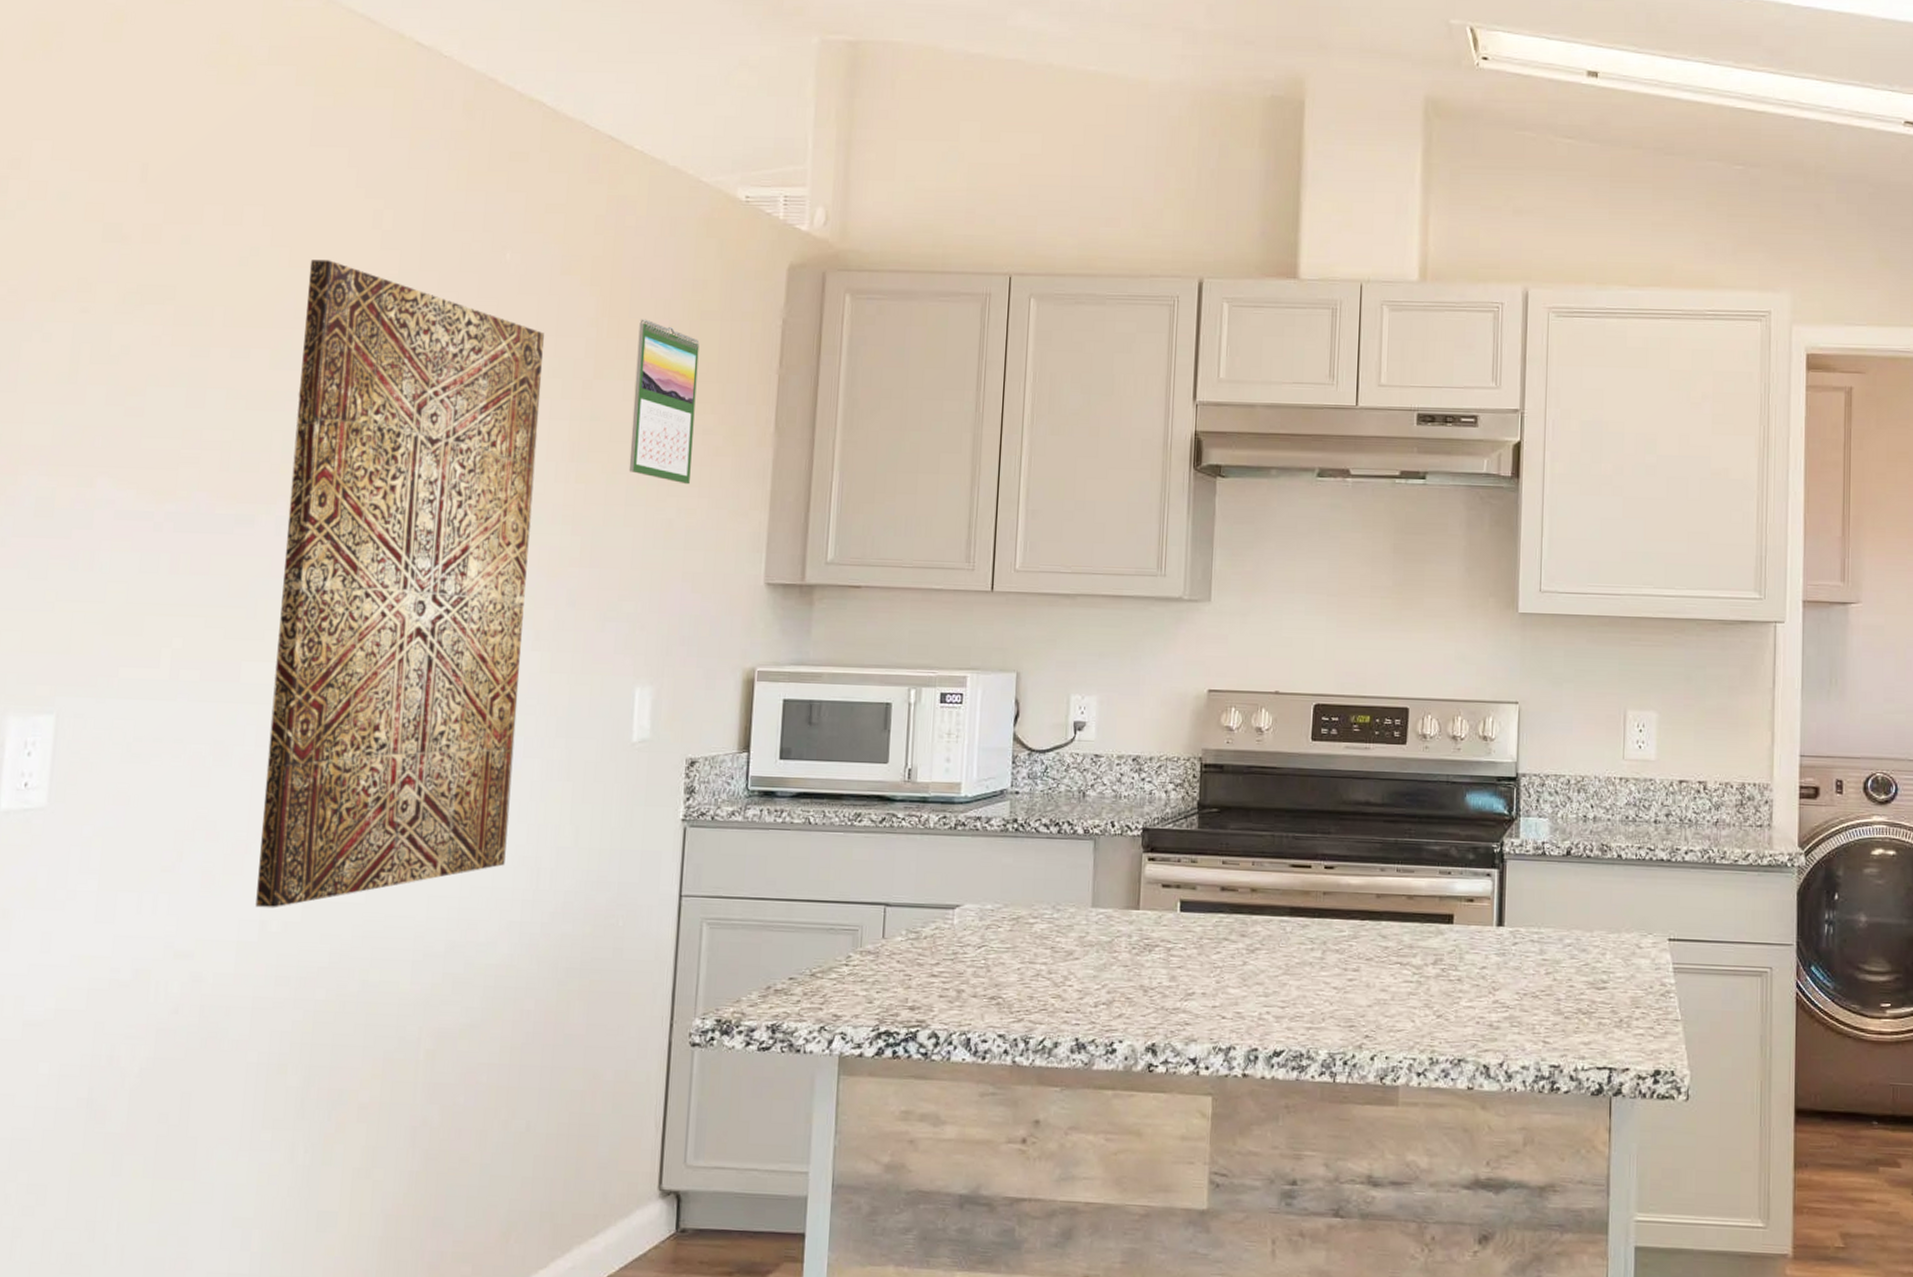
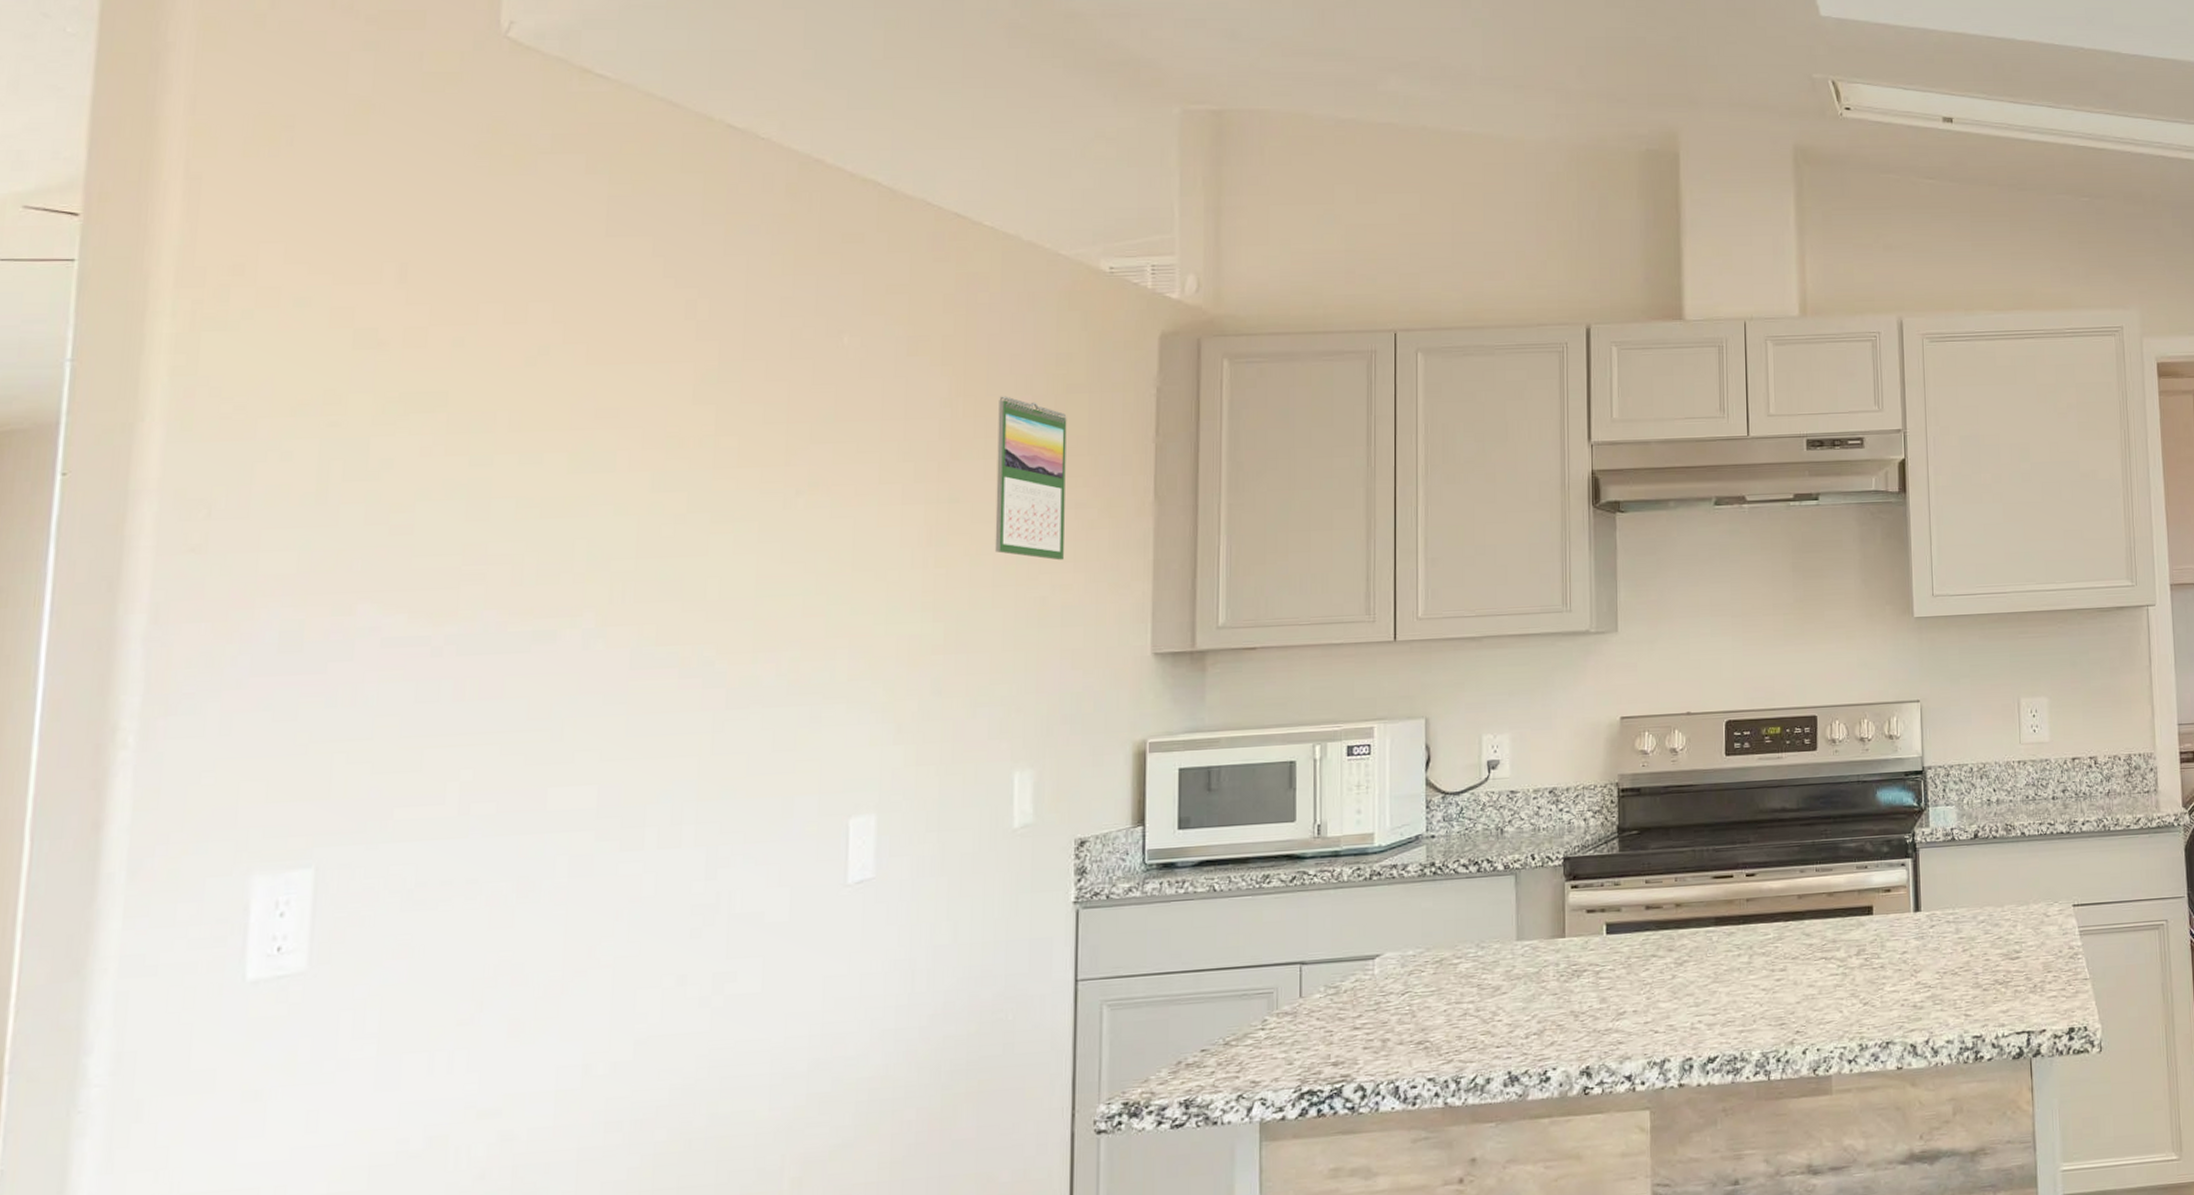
wall art: present [255,260,544,908] -> none [576,355,892,1051]

